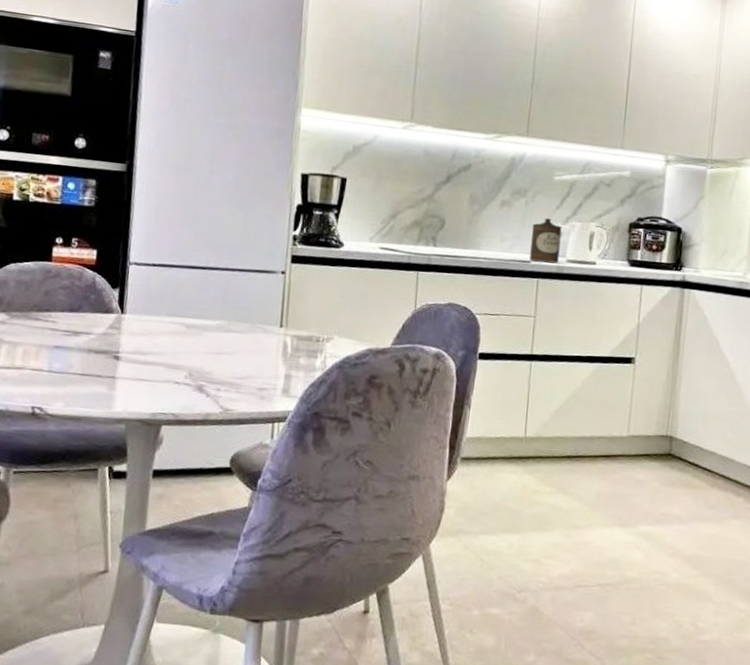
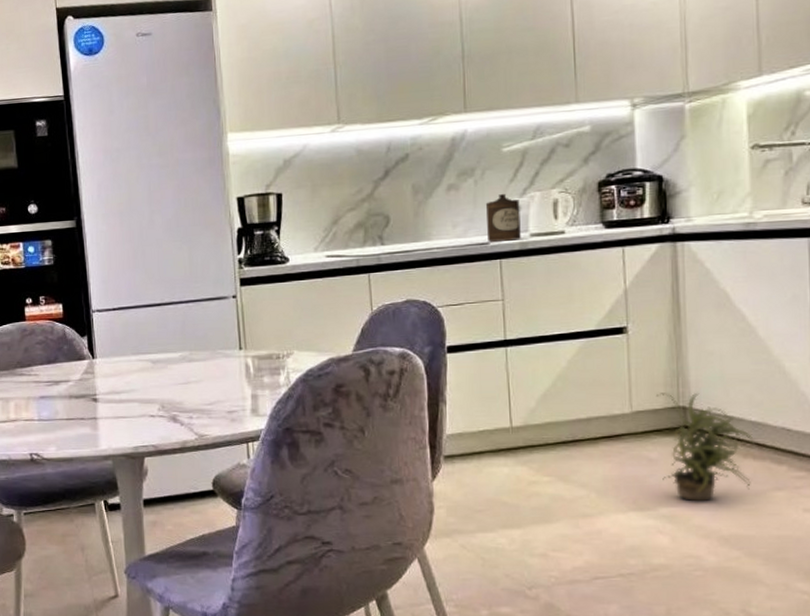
potted plant: none [645,421,722,523] -> present [655,392,756,501]

